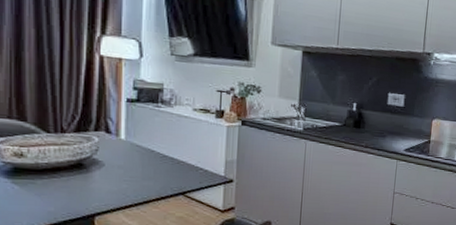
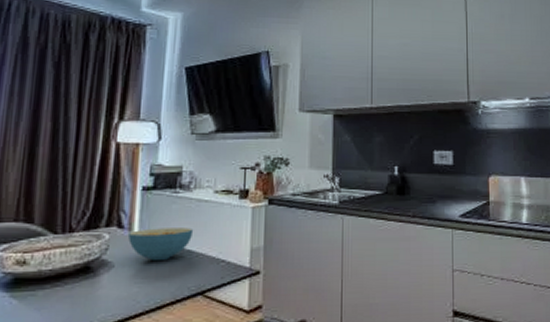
cereal bowl: none [116,136,175,164] -> present [128,228,194,260]

